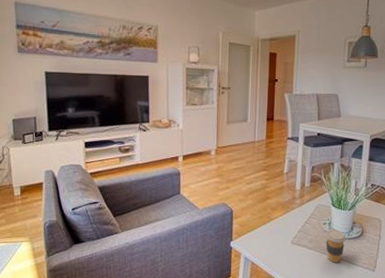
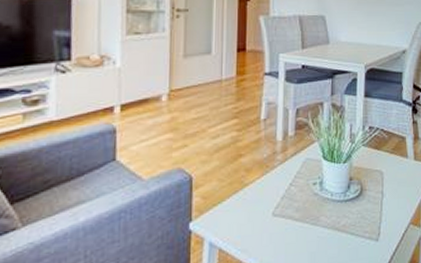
coffee cup: present [325,229,346,263] -> none [316,189,342,236]

